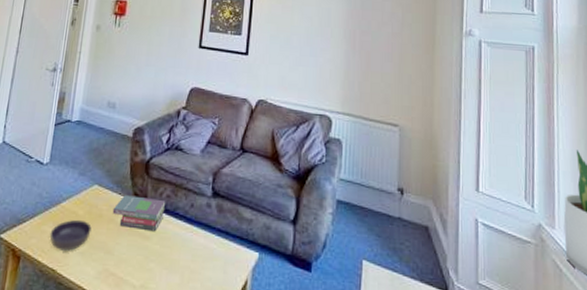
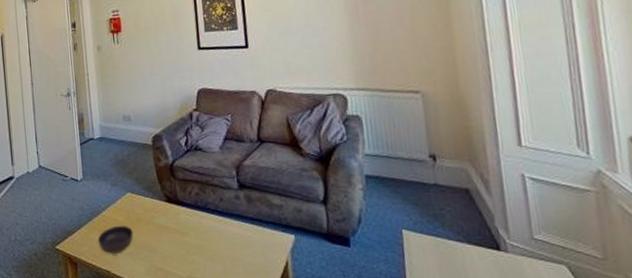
books: present [112,195,166,232] -> none [148,197,197,228]

